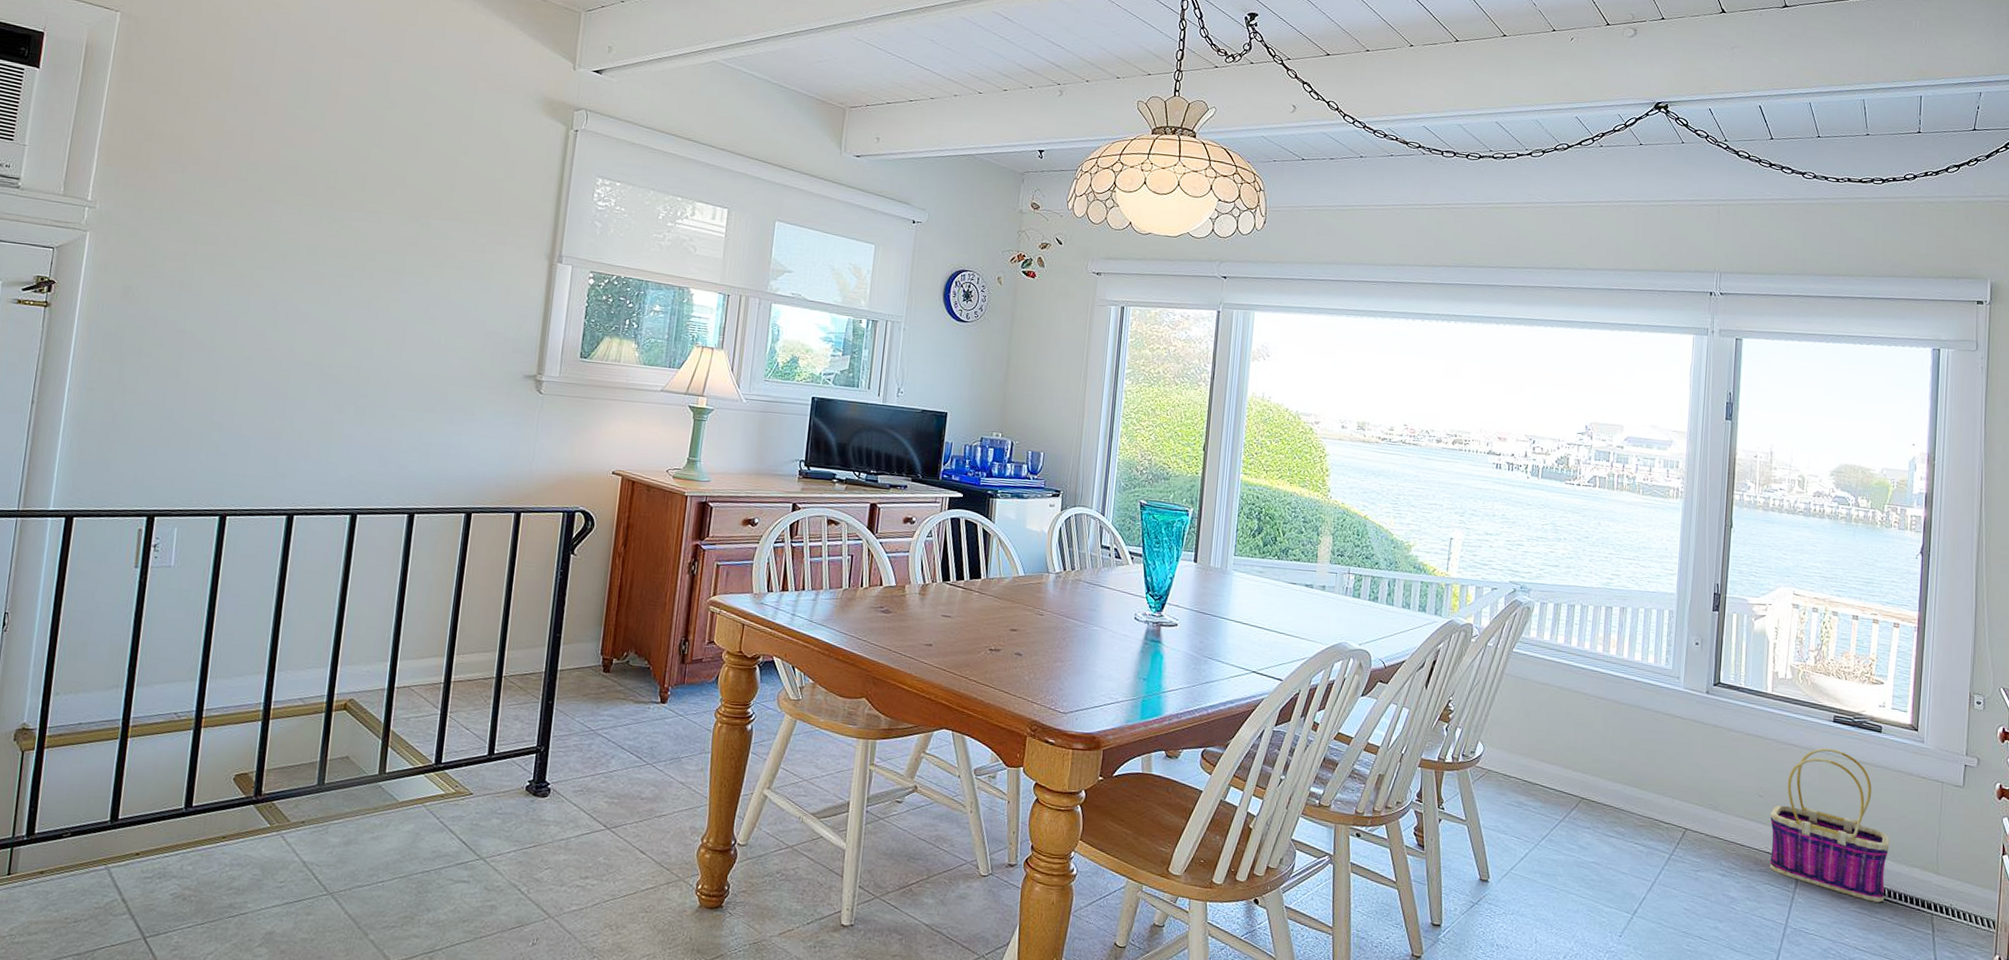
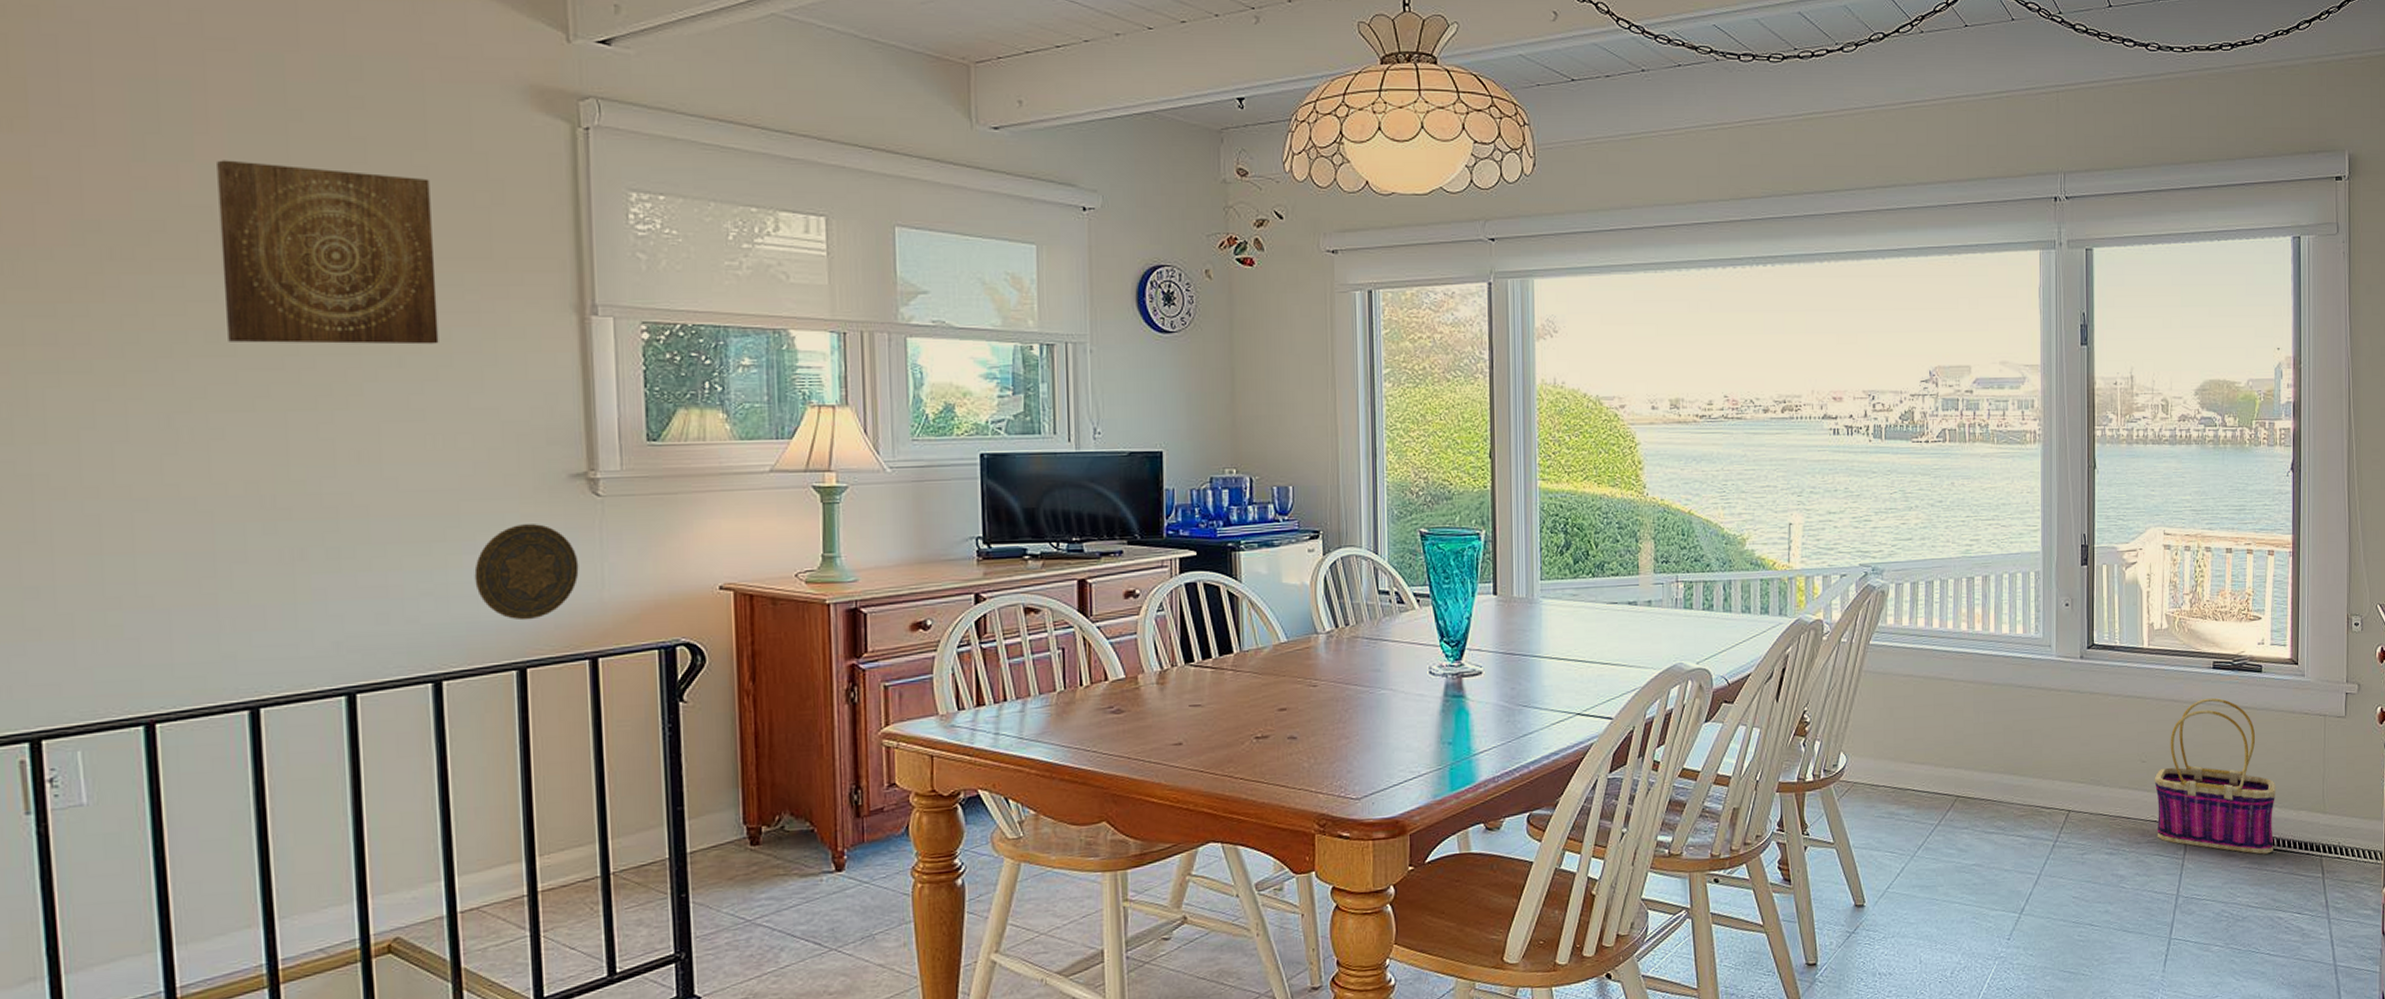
wall art: none [322,130,468,272] -> present [217,160,439,345]
decorative plate: none [448,407,520,478] -> present [474,524,579,621]

